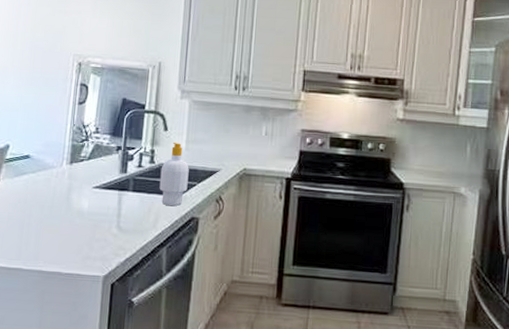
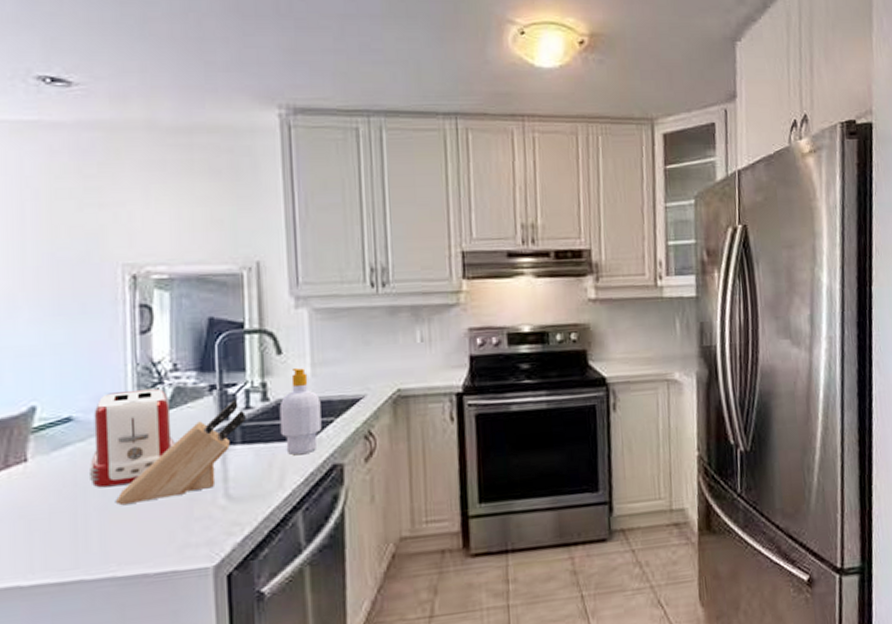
toaster: none [35,142,91,208] -> present [90,388,176,488]
knife block: none [49,159,138,222] -> present [116,399,246,506]

